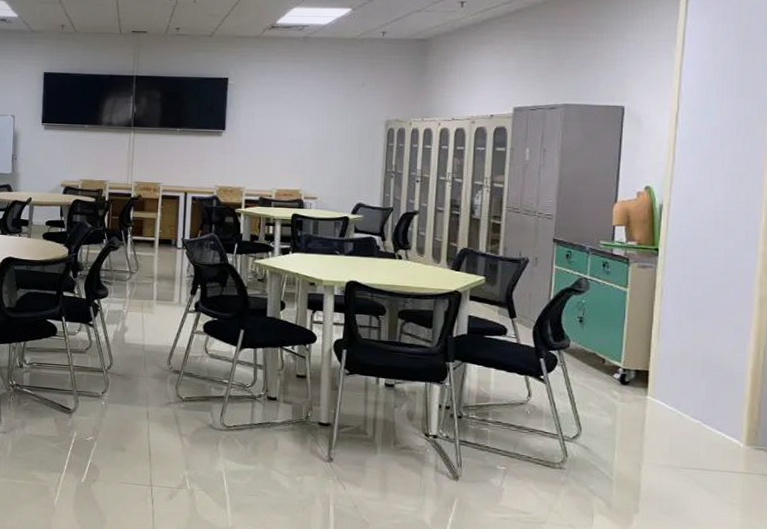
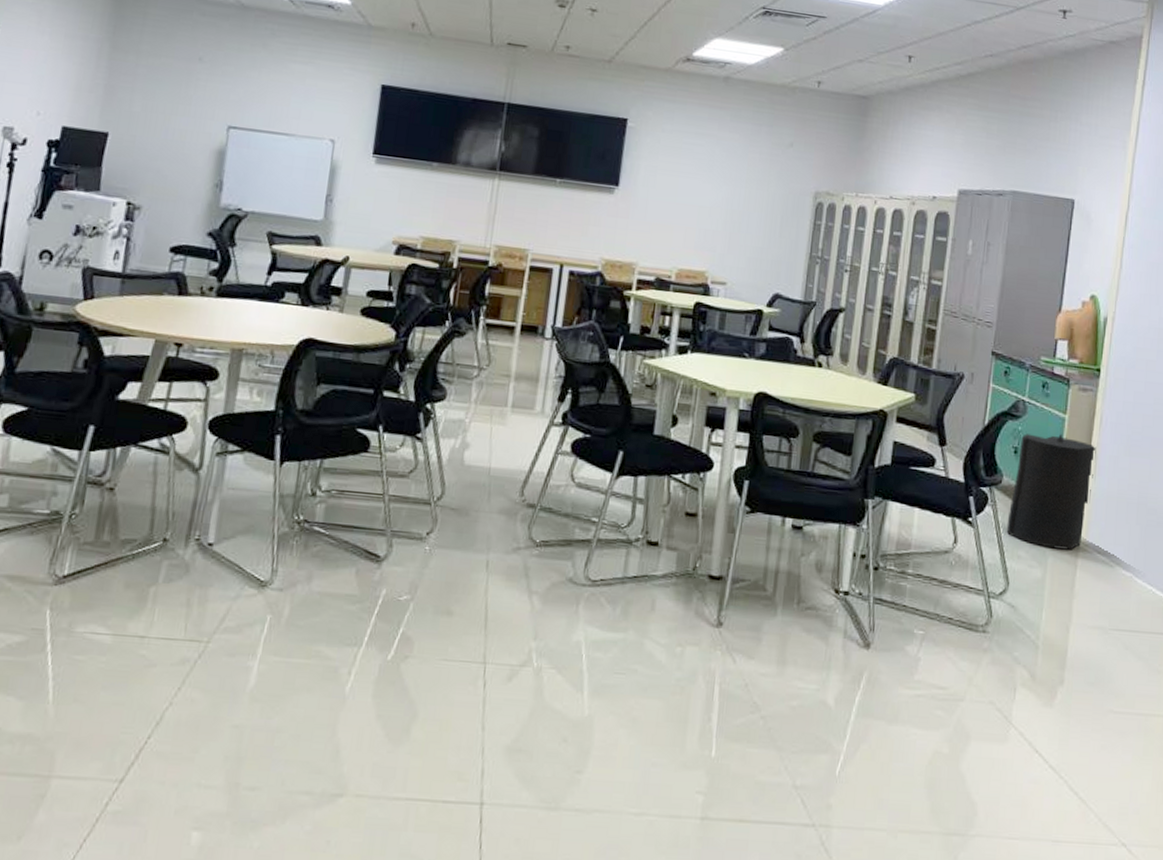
trash can: none [576,304,659,402] -> present [1006,433,1097,550]

